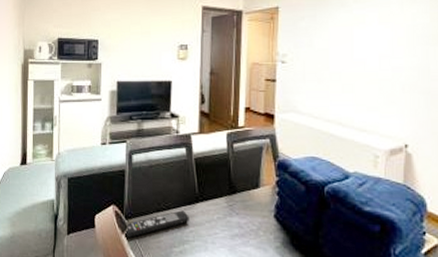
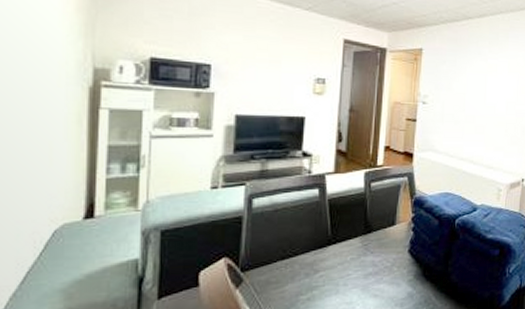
remote control: present [124,210,189,238] -> none [239,255,320,292]

